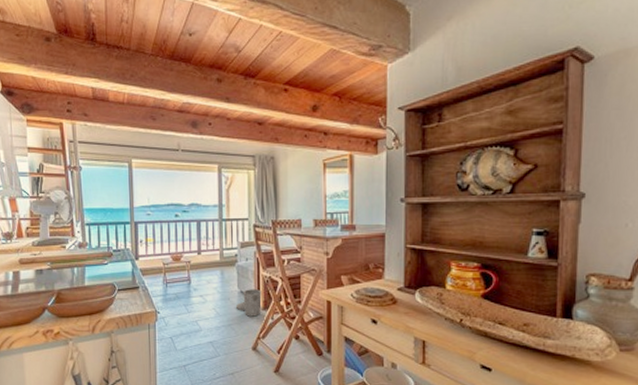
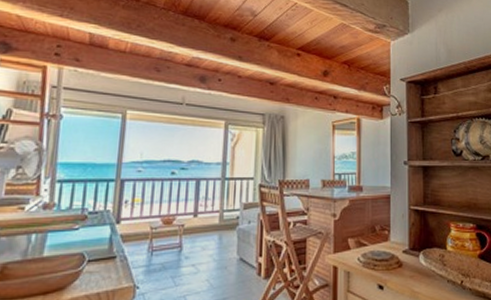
trash can: present [236,289,262,317] -> none [234,255,264,288]

